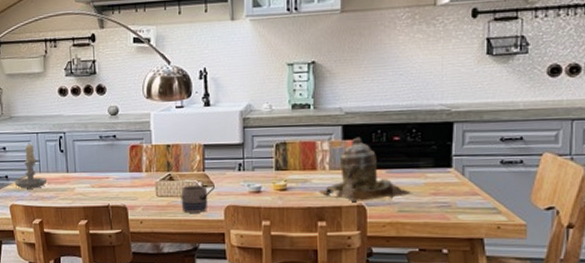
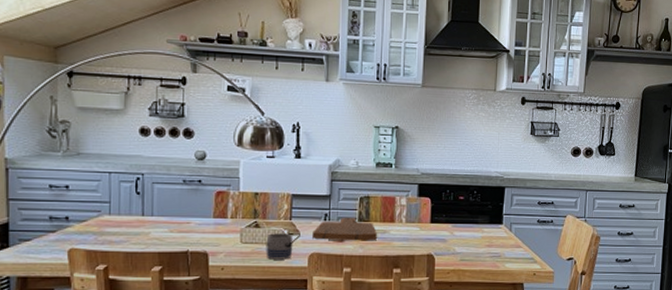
candle: present [14,143,48,189] -> none [76,183,118,232]
cutting board: none [227,167,297,192] -> present [312,218,377,241]
teapot: present [319,137,413,201] -> none [396,195,472,251]

